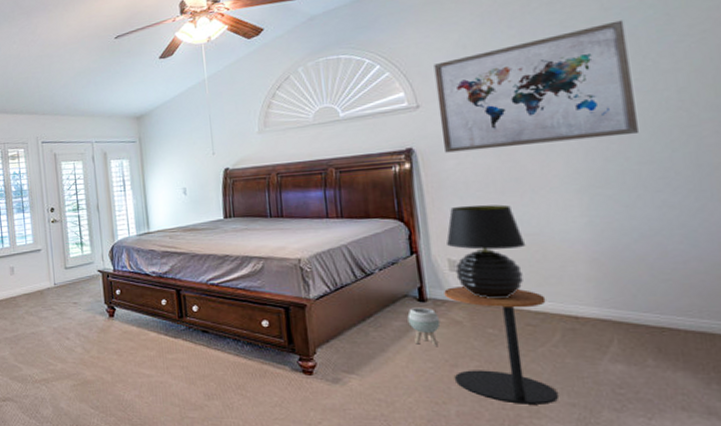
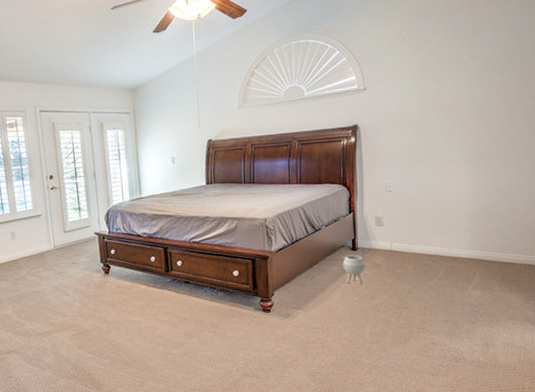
wall art: present [433,20,638,153] -> none [380,24,515,129]
side table: present [444,287,558,405] -> none [370,237,438,324]
table lamp: present [446,204,526,299] -> none [376,172,430,247]

